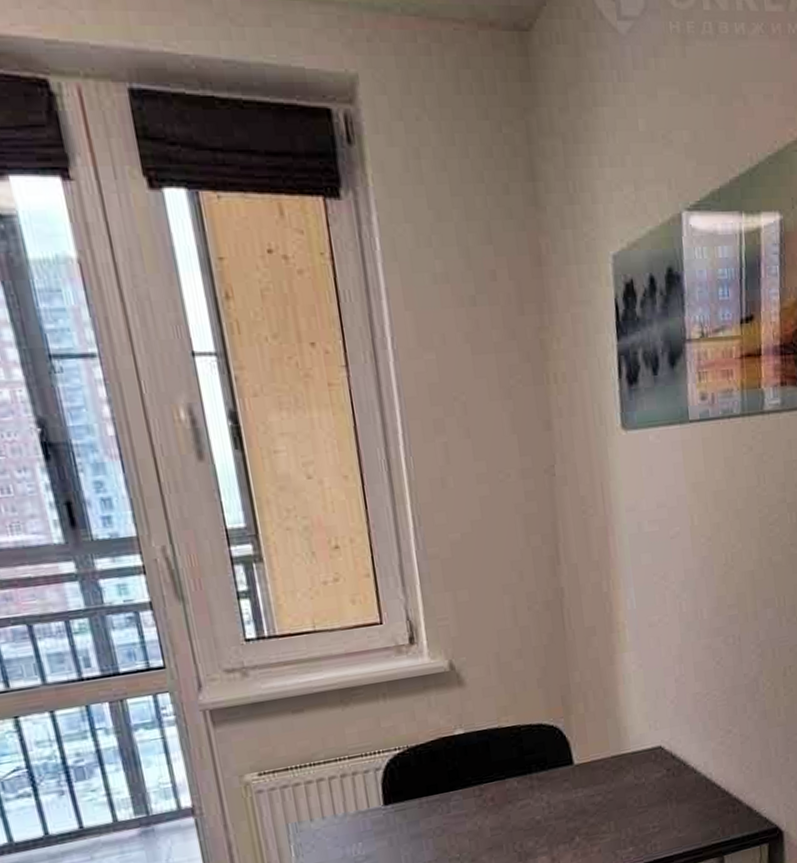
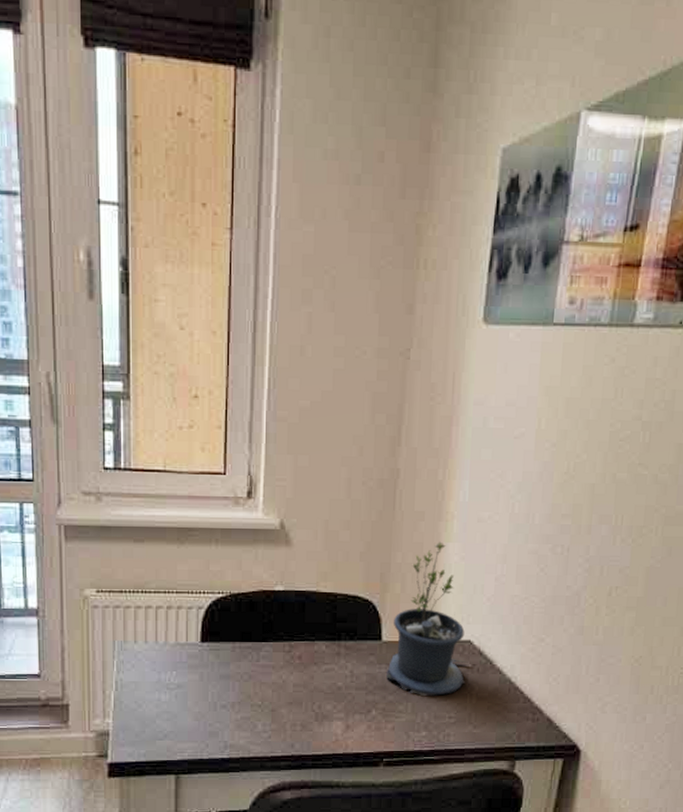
potted plant: none [582,653,664,813] -> present [386,541,468,697]

